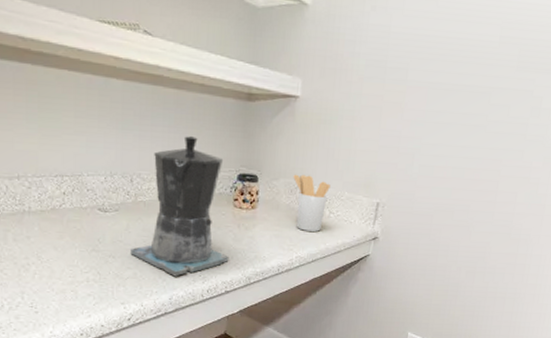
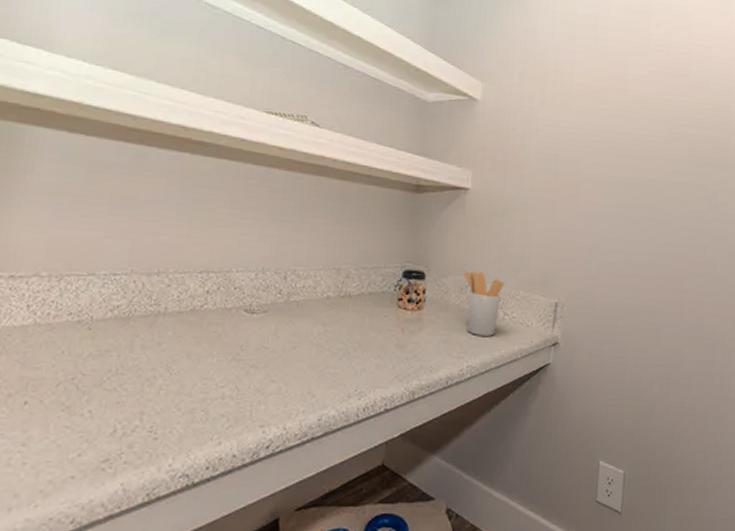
coffee maker: present [130,136,229,277] -> none [276,229,391,392]

